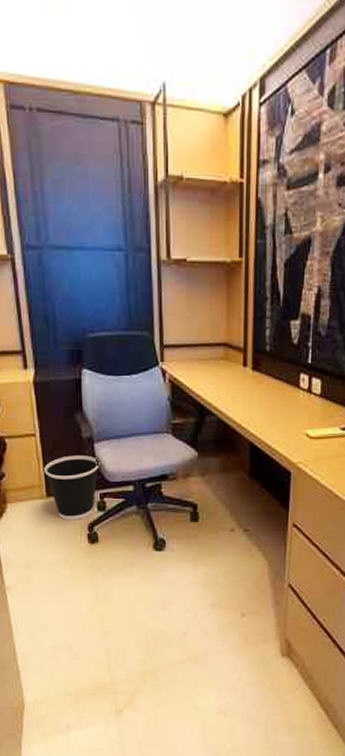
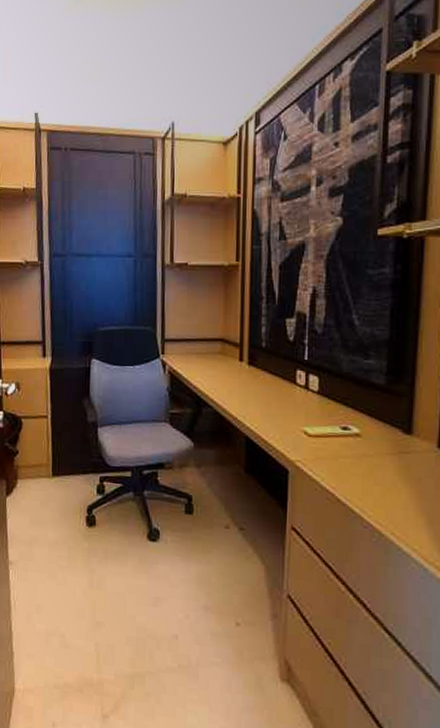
wastebasket: present [44,455,100,521] -> none [52,438,102,502]

